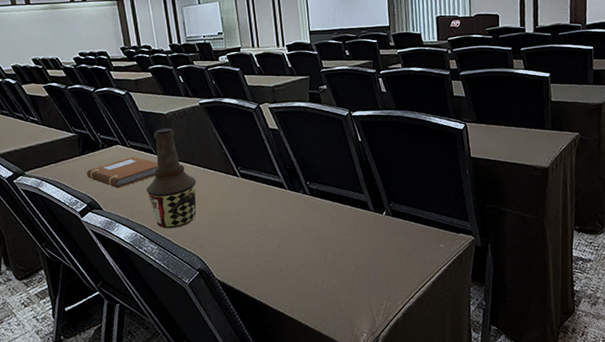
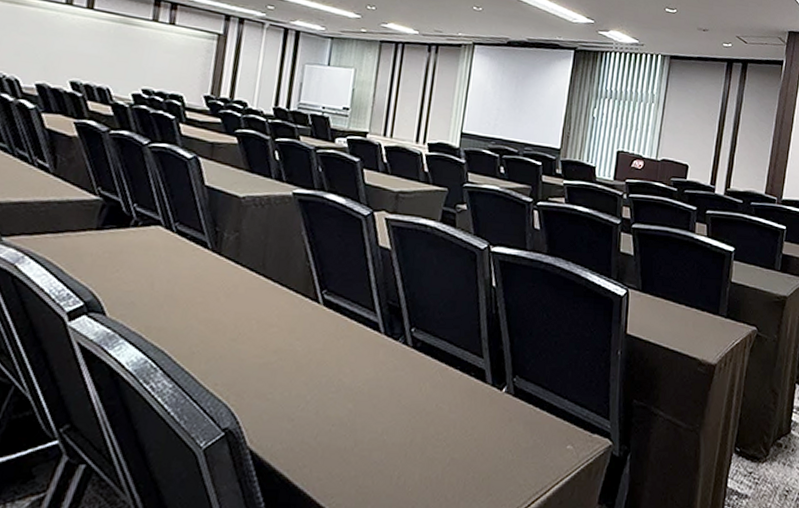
notebook: present [86,156,159,189] -> none [97,246,210,288]
bottle: present [146,128,197,229] -> none [180,216,259,362]

